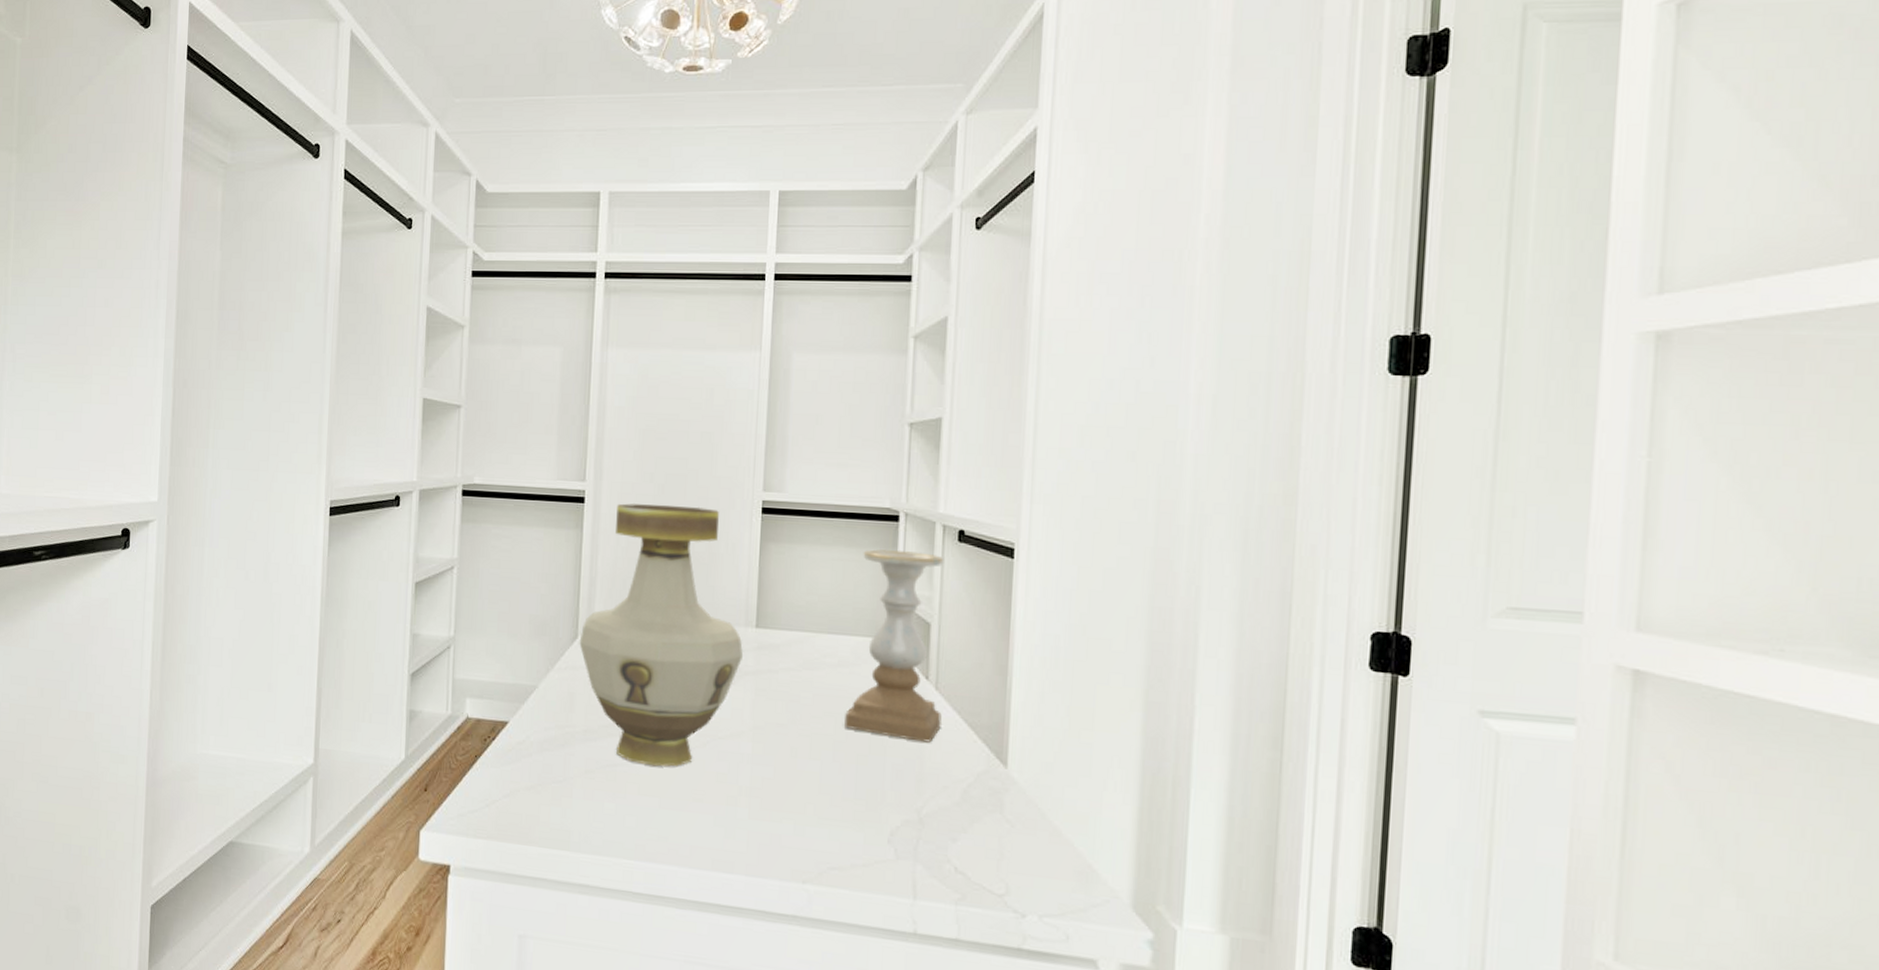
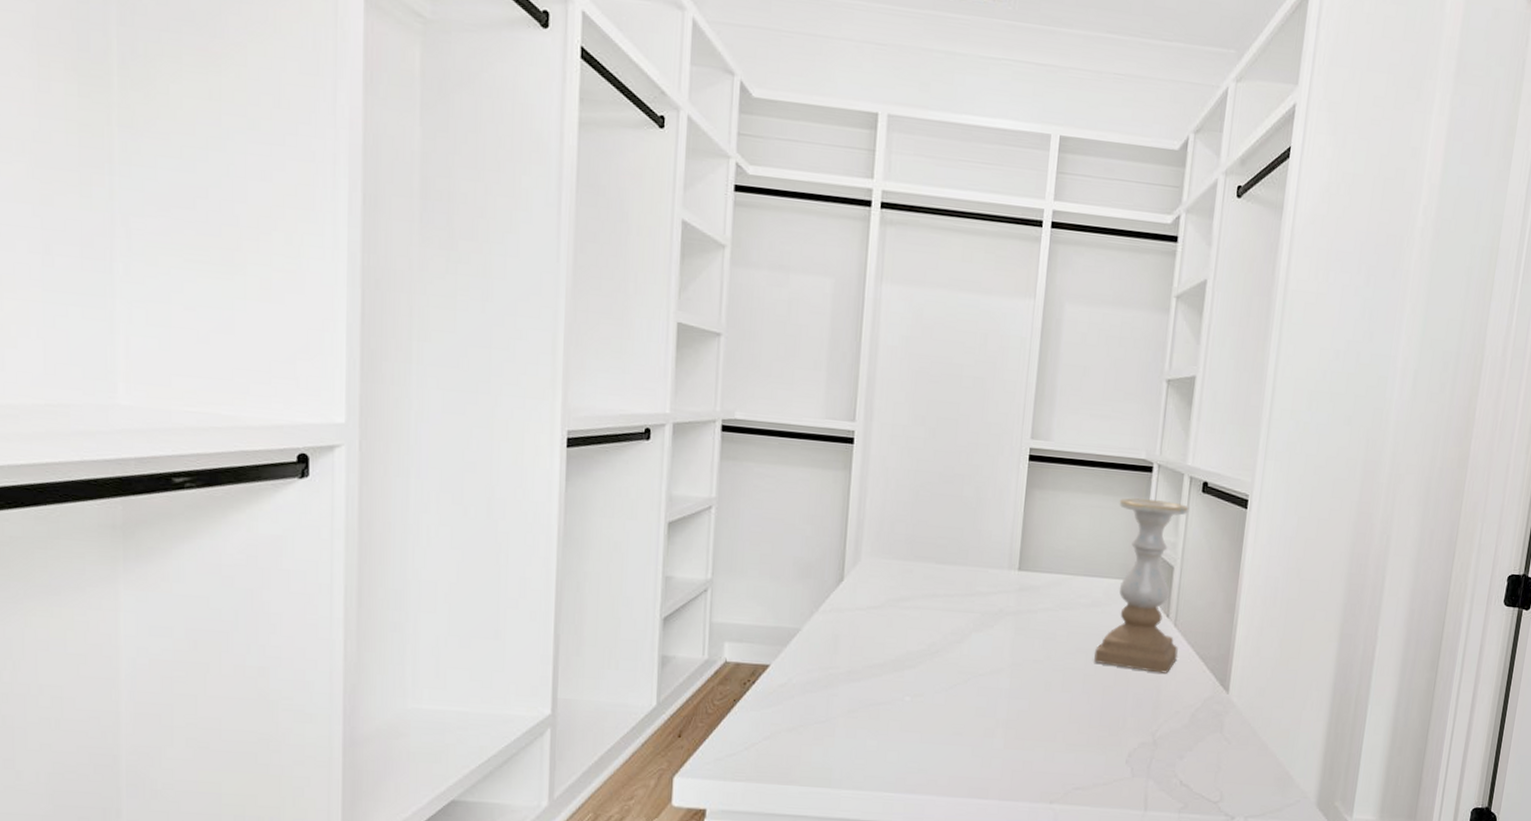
vase: present [579,503,744,767] -> none [845,445,1006,704]

